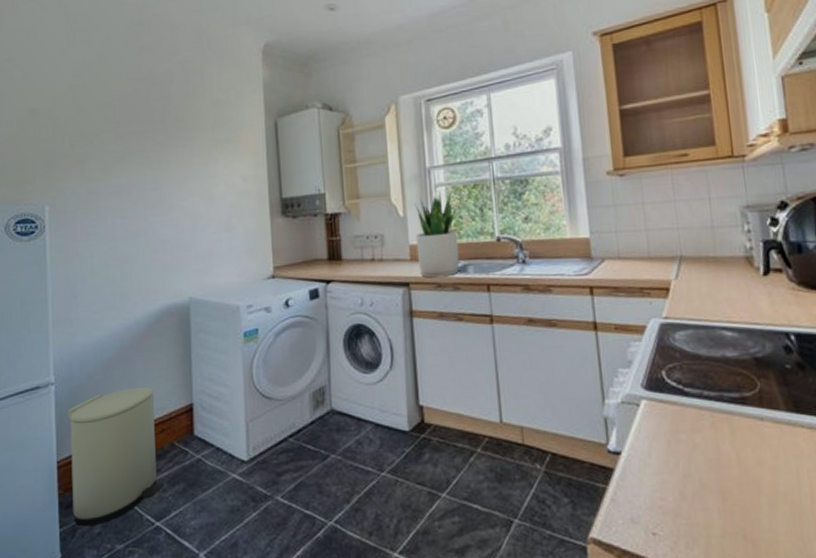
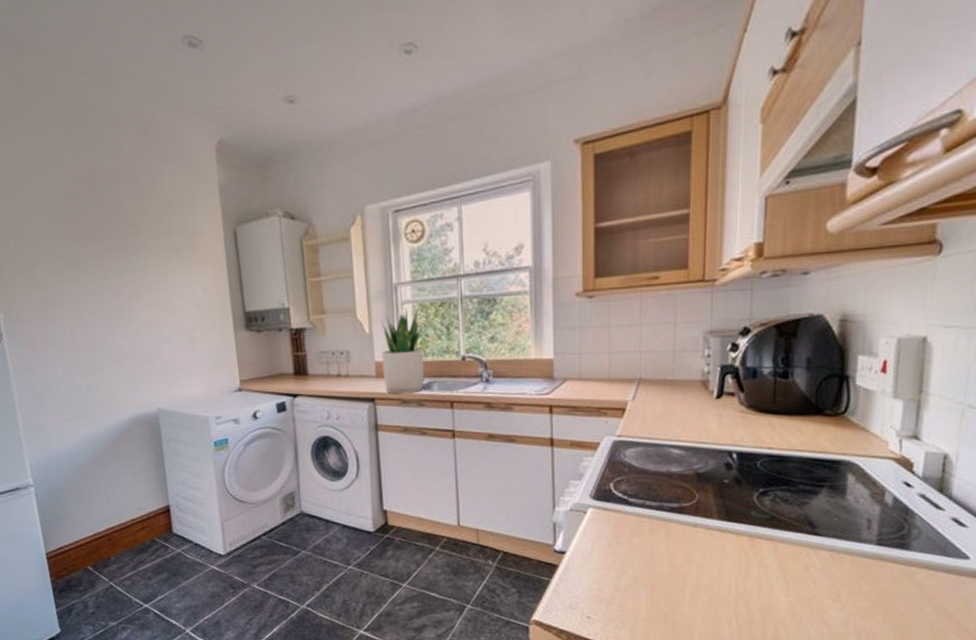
pedal bin: present [68,386,164,527] -> none [50,489,148,607]

